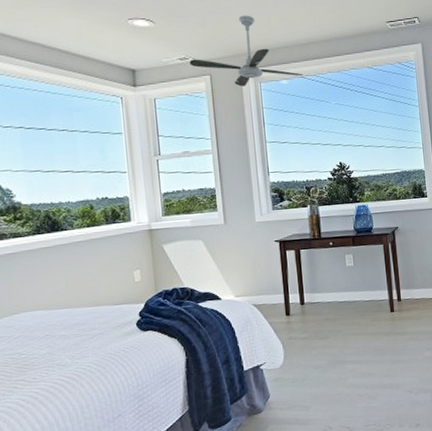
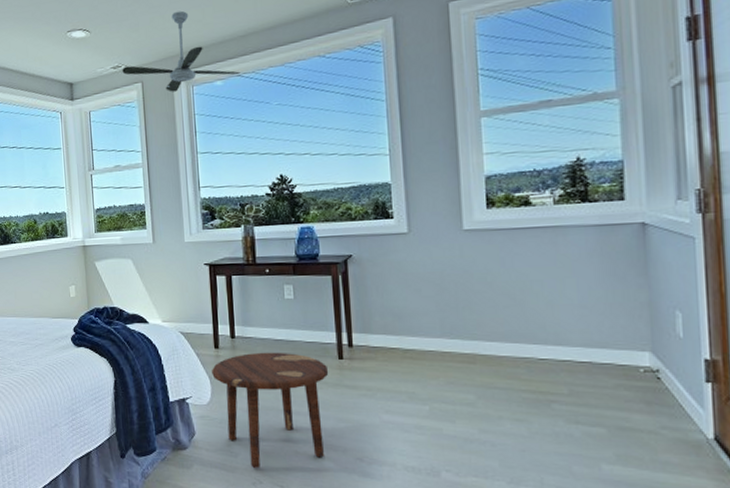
side table: none [284,311,384,418] -> present [212,352,329,469]

